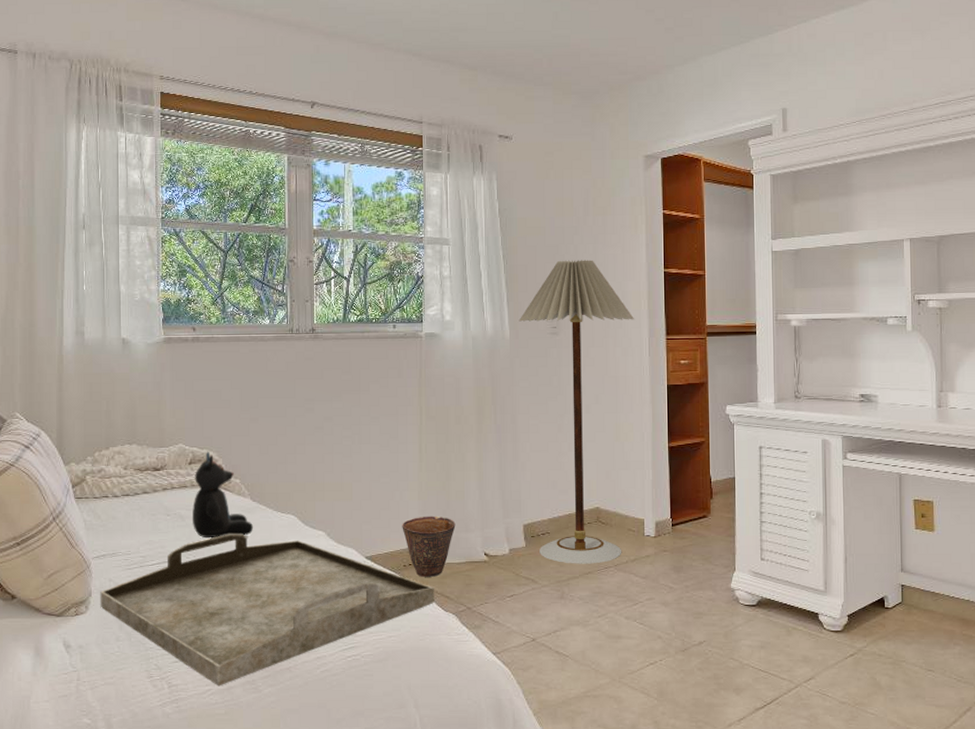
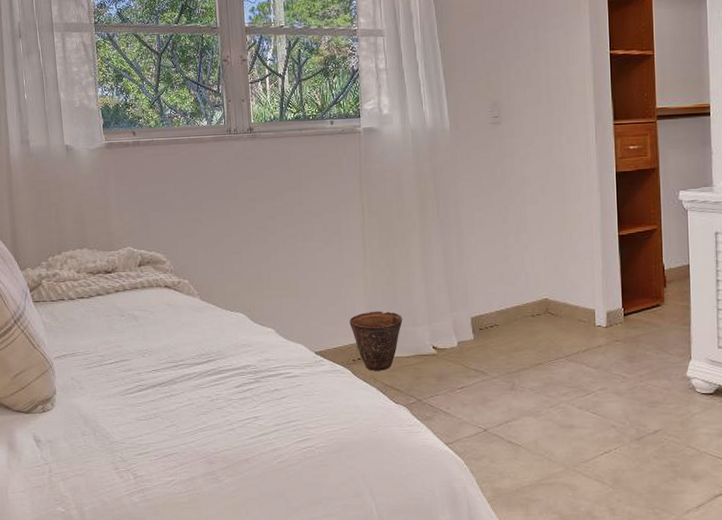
serving tray: present [100,534,434,686] -> none [63,332,385,477]
teddy bear: present [191,451,253,539] -> none [144,253,204,338]
floor lamp: present [519,260,635,564] -> none [458,44,580,356]

